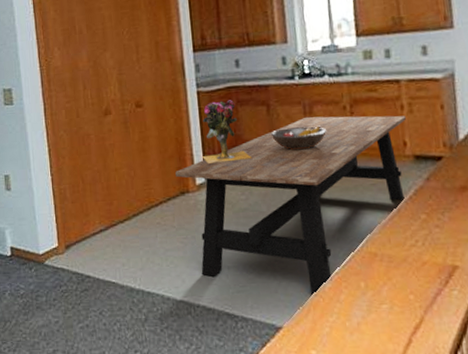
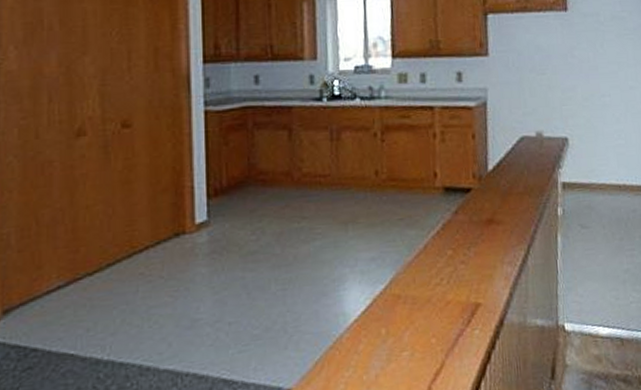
dining table: present [175,115,406,295] -> none [169,143,438,348]
vase: present [203,100,253,164] -> none [206,122,268,198]
fruit bowl: present [270,125,326,150] -> none [291,154,354,182]

